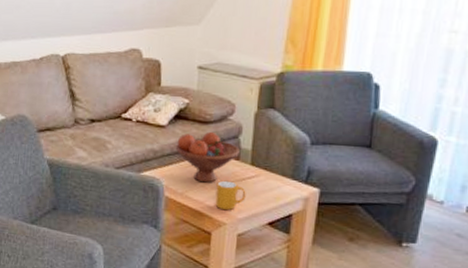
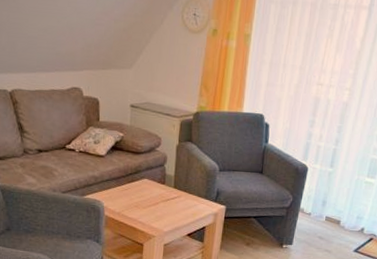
fruit bowl: present [175,131,240,183] -> none [113,160,165,204]
mug: present [215,180,246,211] -> none [146,201,170,226]

